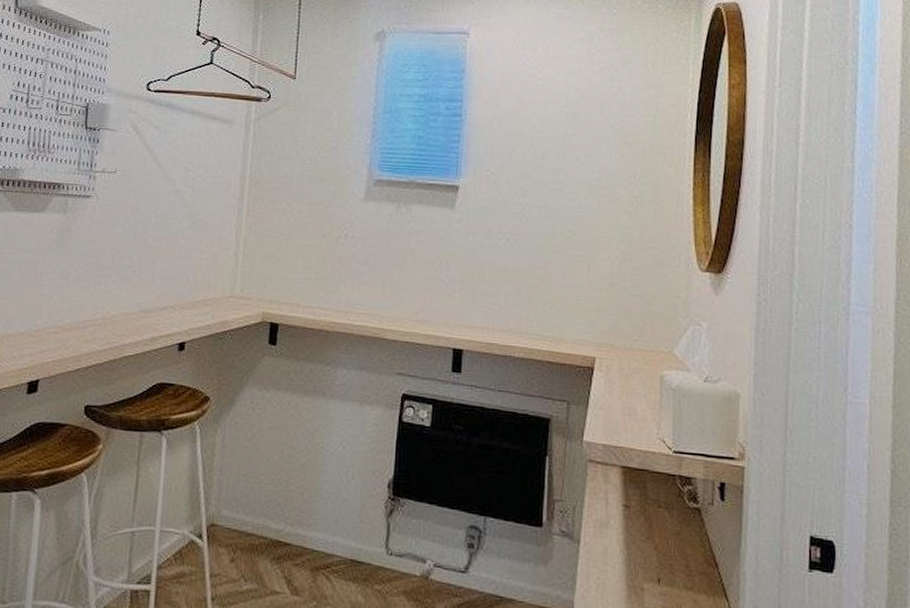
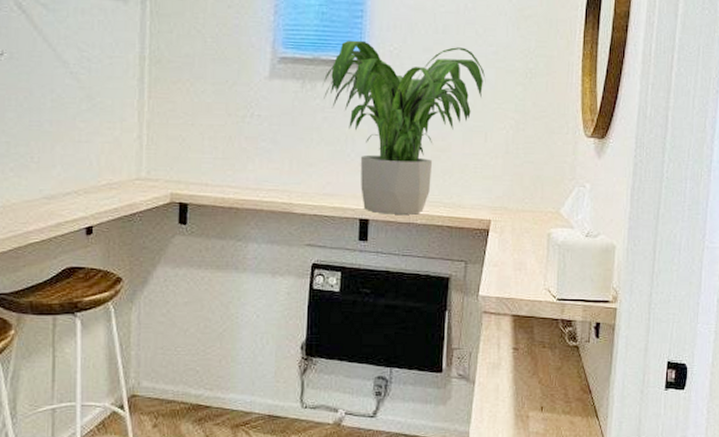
potted plant: none [417,164,588,347] -> present [323,40,486,215]

